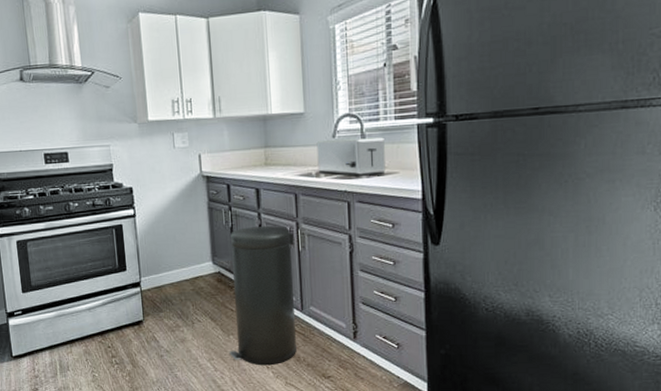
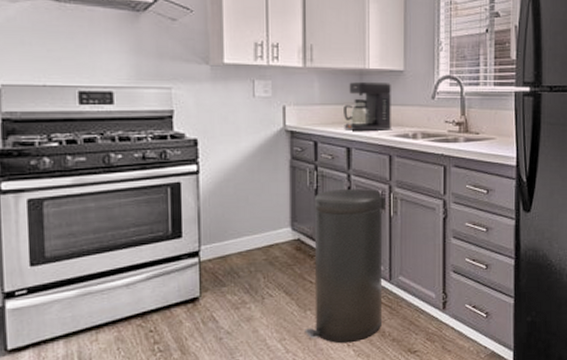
coffee maker: none [251,125,295,174] -> present [344,81,391,132]
toaster: present [316,137,386,178] -> none [415,101,483,141]

